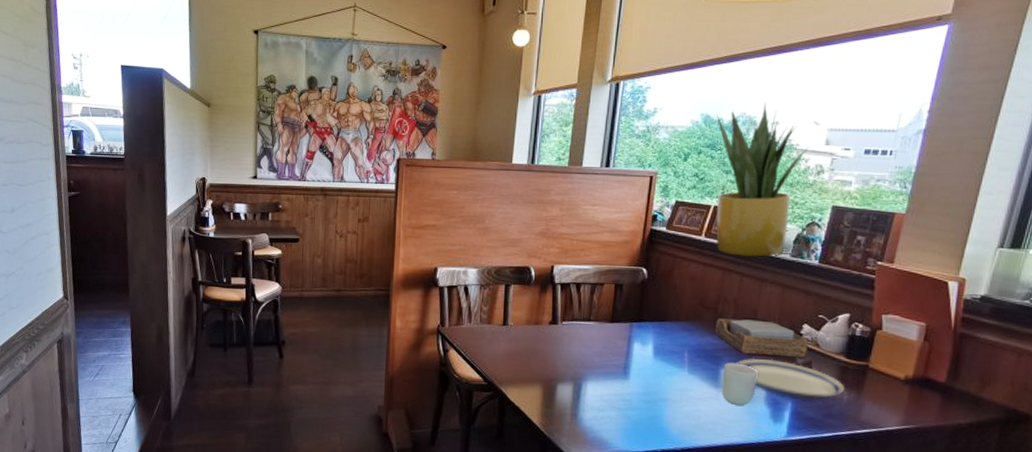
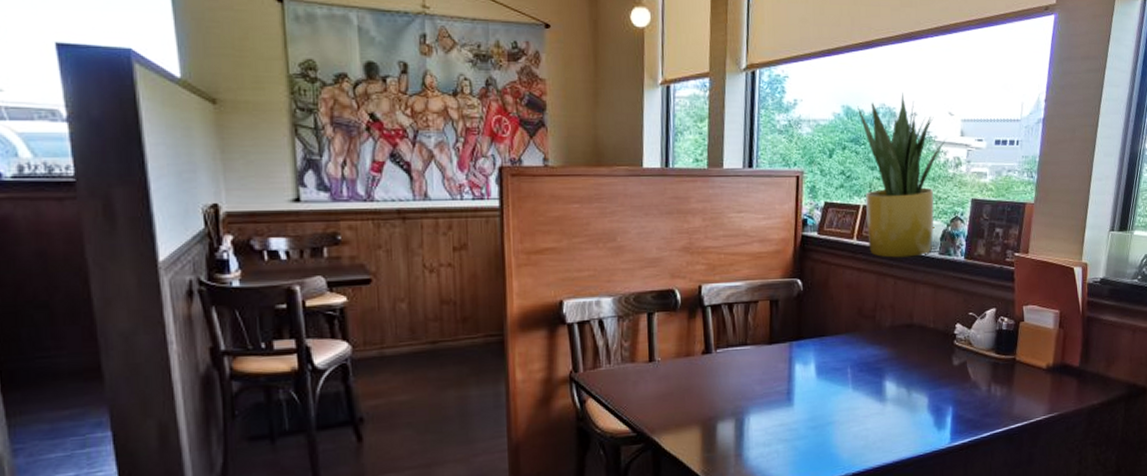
napkin holder: present [715,318,809,358] -> none [875,324,962,361]
cup: present [721,363,758,406] -> none [885,372,919,418]
plate: present [737,358,845,400] -> none [898,364,998,402]

